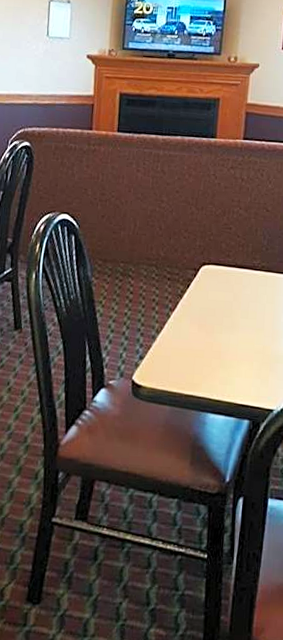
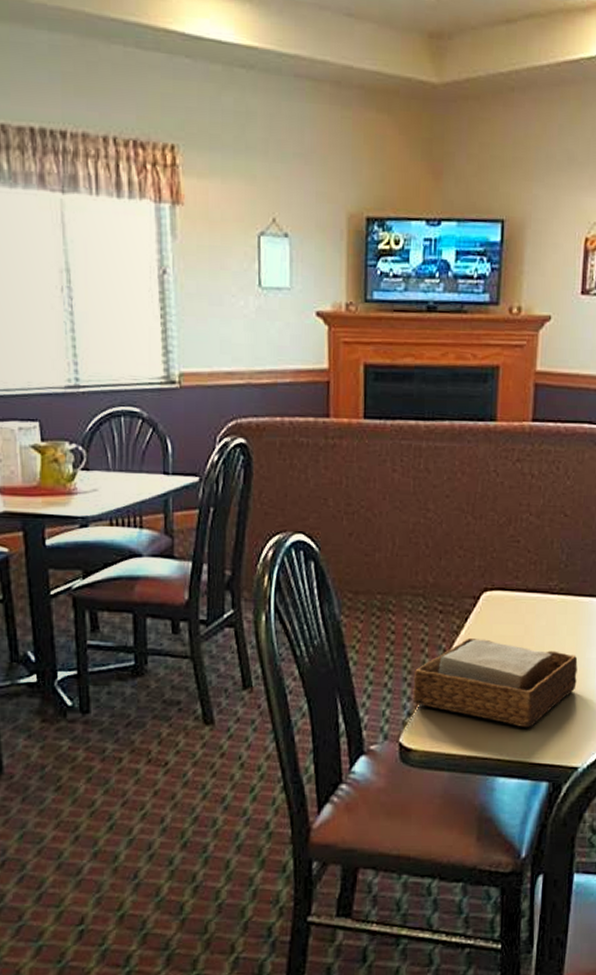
napkin holder: none [144,300,275,375] -> present [413,637,578,728]

